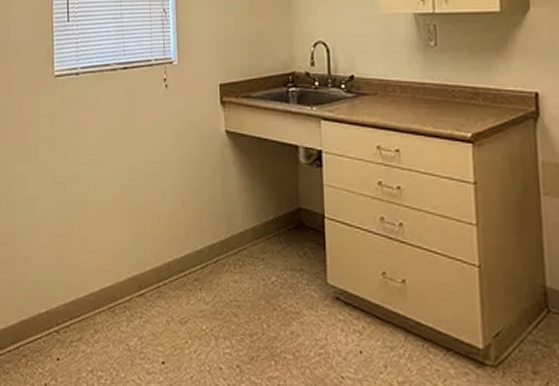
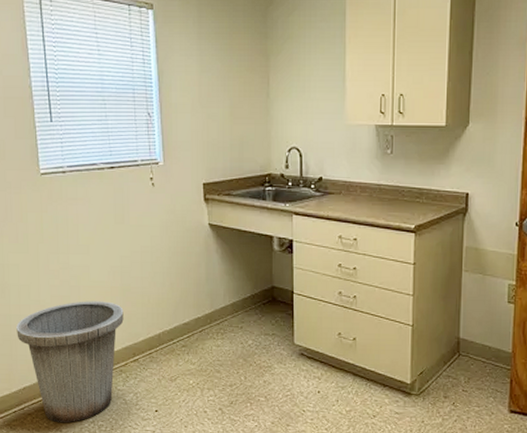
trash can: none [18,219,131,370] -> present [16,301,124,423]

